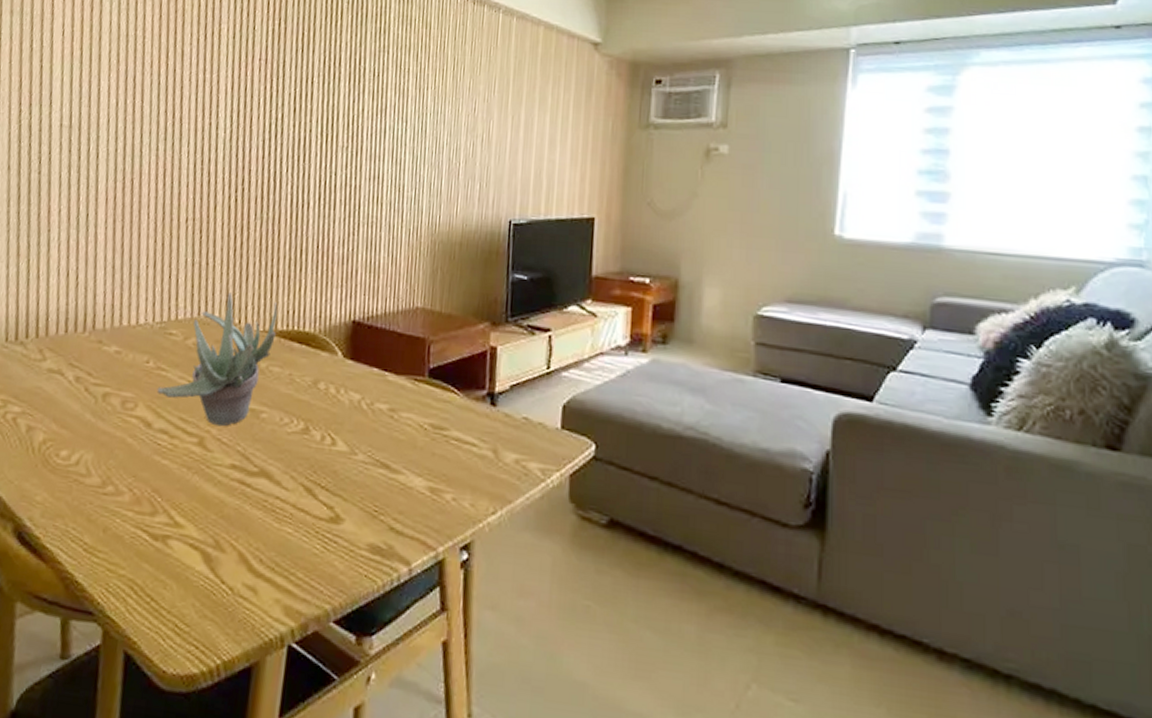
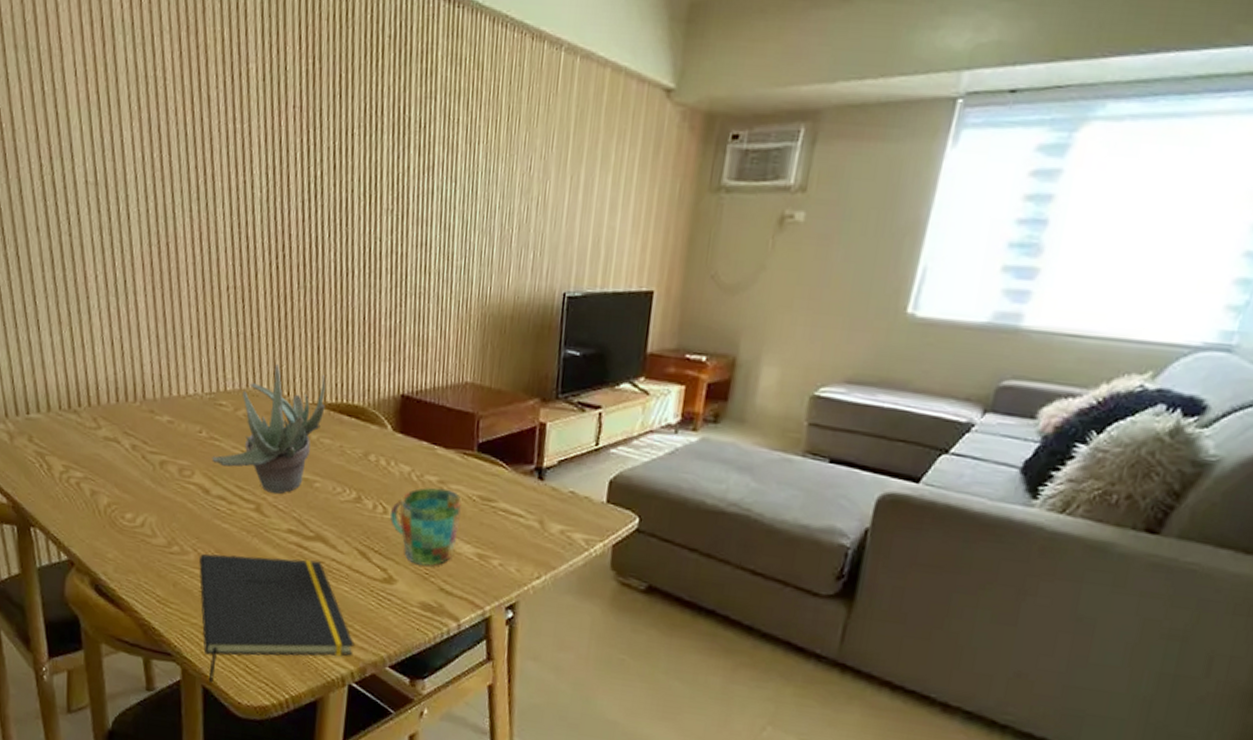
notepad: none [129,493,296,648] -> present [199,553,354,683]
mug: none [339,416,413,503] -> present [390,487,462,566]

